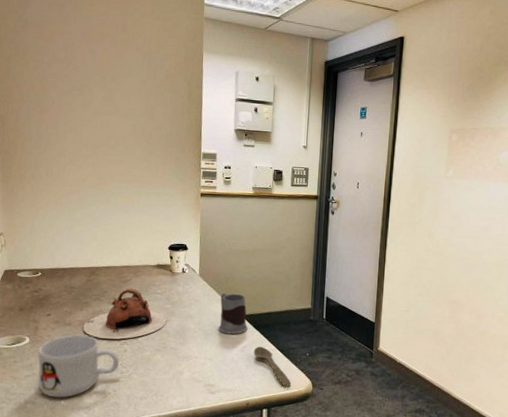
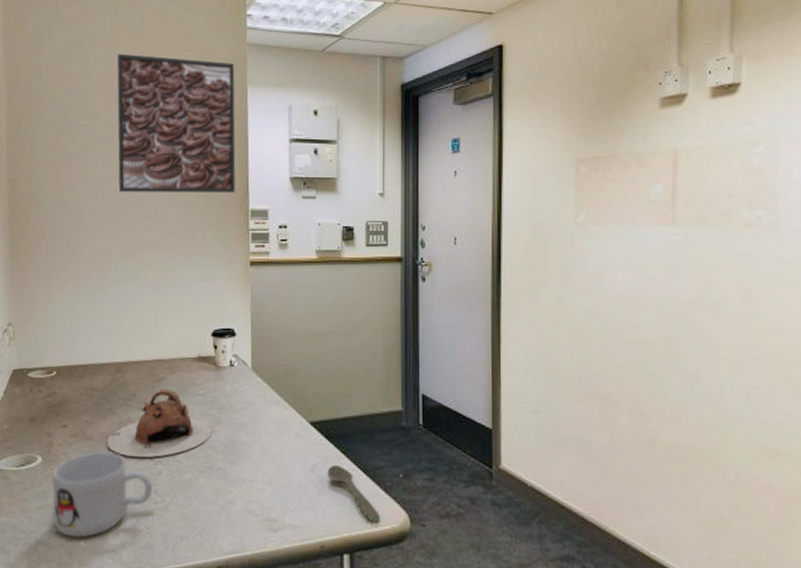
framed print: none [94,16,193,139] -> present [117,53,236,194]
mug: present [218,293,248,335] -> none [278,392,317,449]

